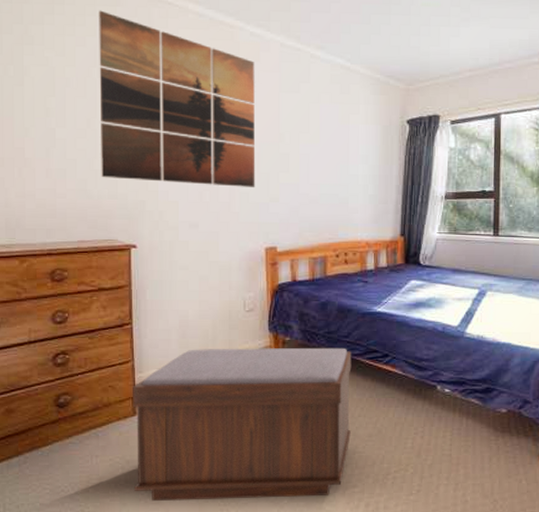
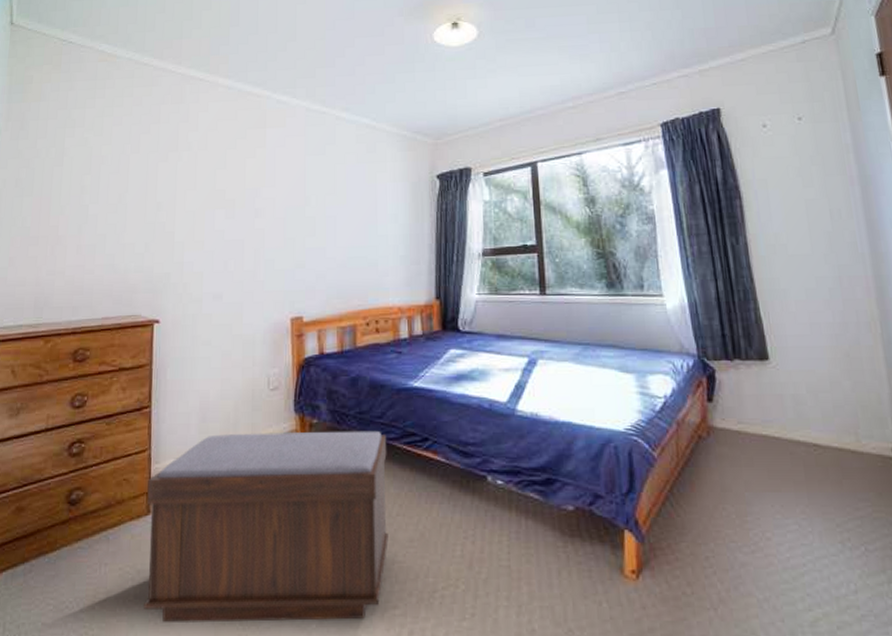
wall art: present [99,10,256,187] -> none [129,91,281,254]

